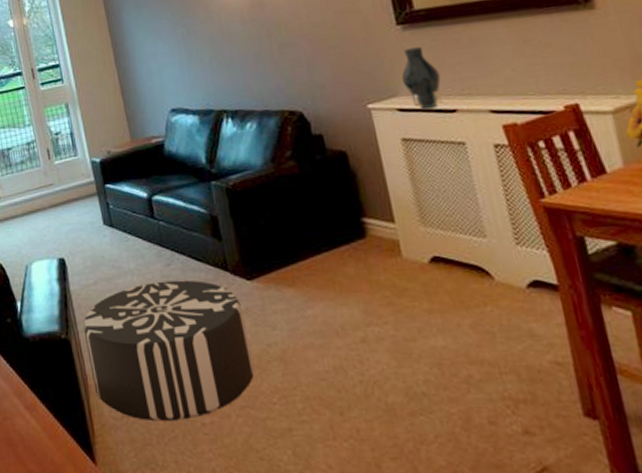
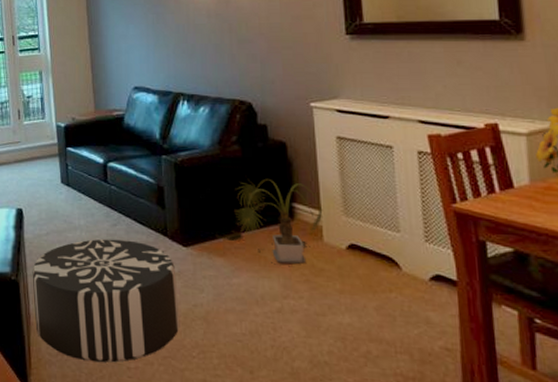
plant: none [283,194,398,290] -> present [217,178,323,267]
vase: present [401,47,443,111] -> none [344,57,379,114]

